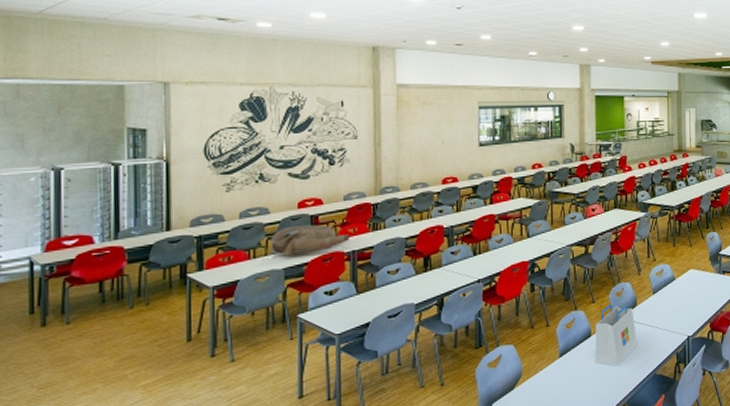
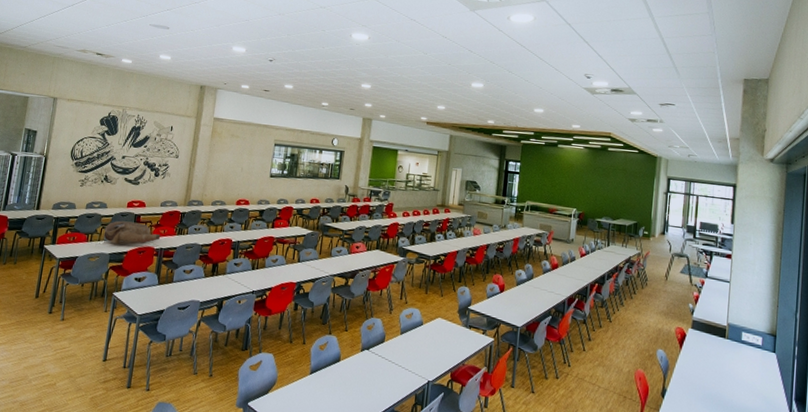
shopping bag: present [594,303,638,367] -> none [340,335,381,395]

